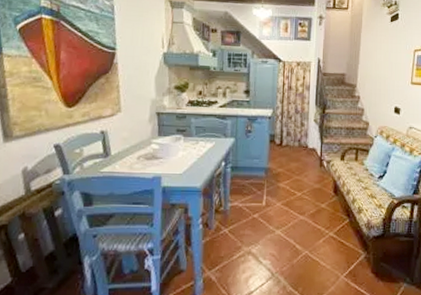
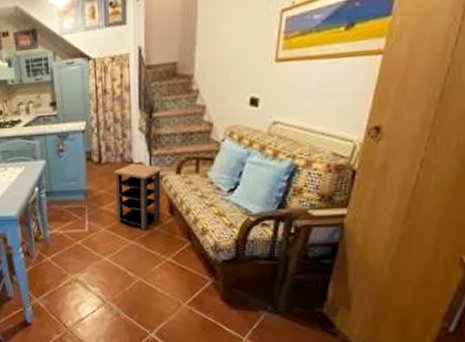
side table: none [290,148,331,207] -> present [114,163,164,231]

